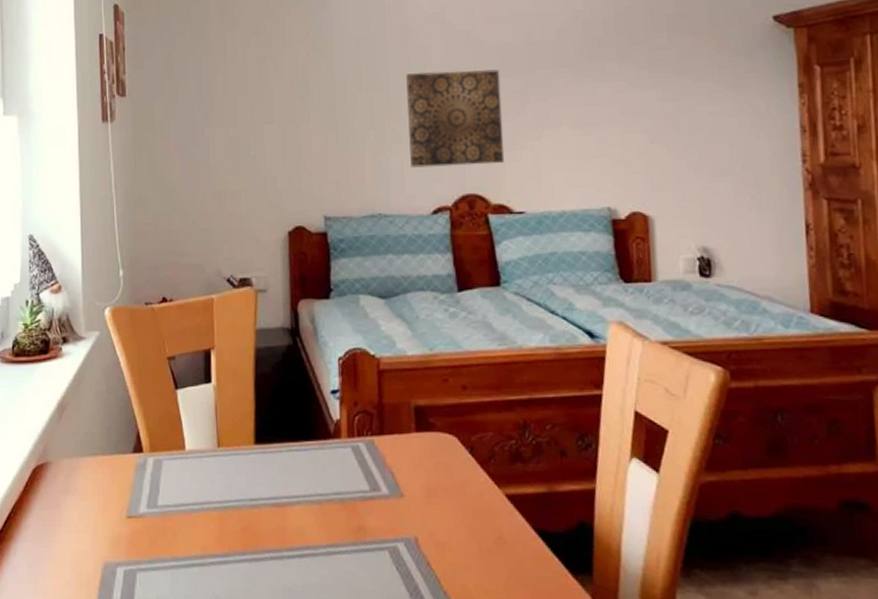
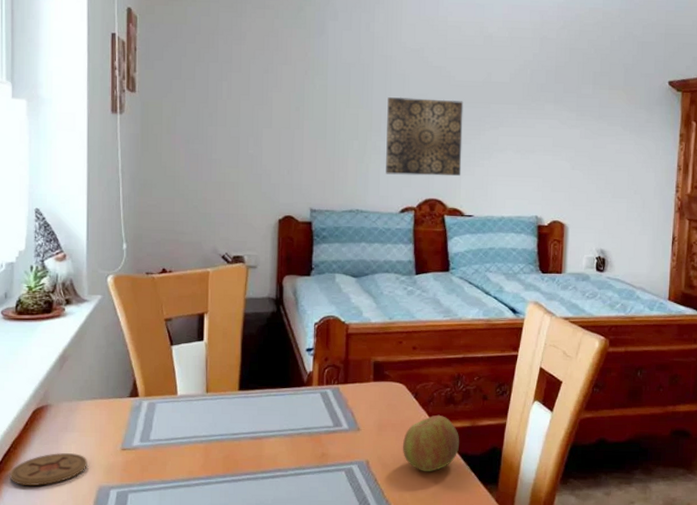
coaster: none [10,520,91,560] -> present [9,453,87,486]
apple: none [460,476,535,554] -> present [403,414,460,471]

